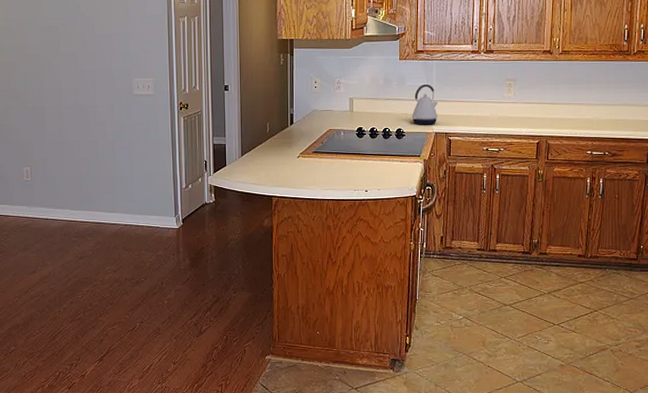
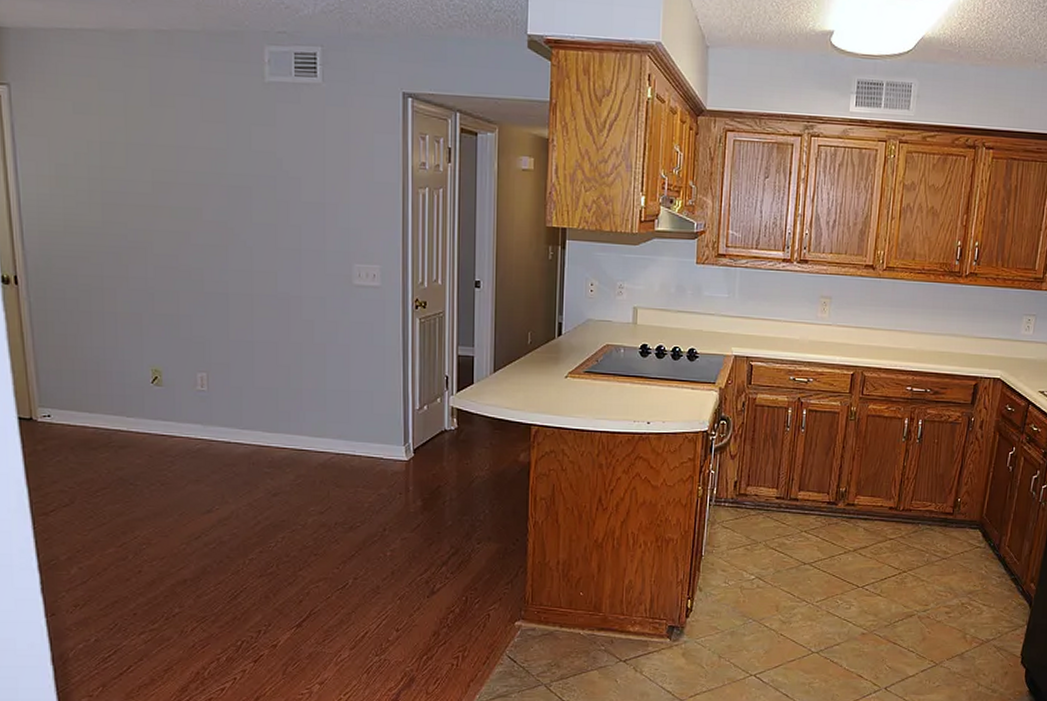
kettle: present [412,84,438,125] -> none [708,296,740,346]

